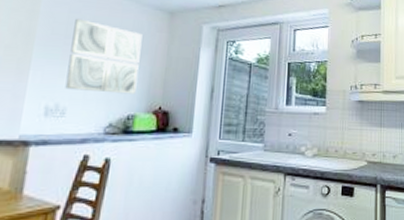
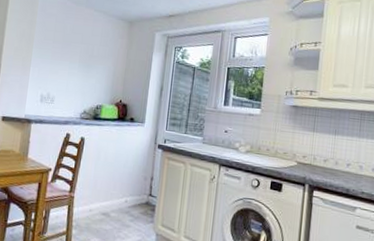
wall art: present [65,18,143,95] -> none [54,27,108,89]

